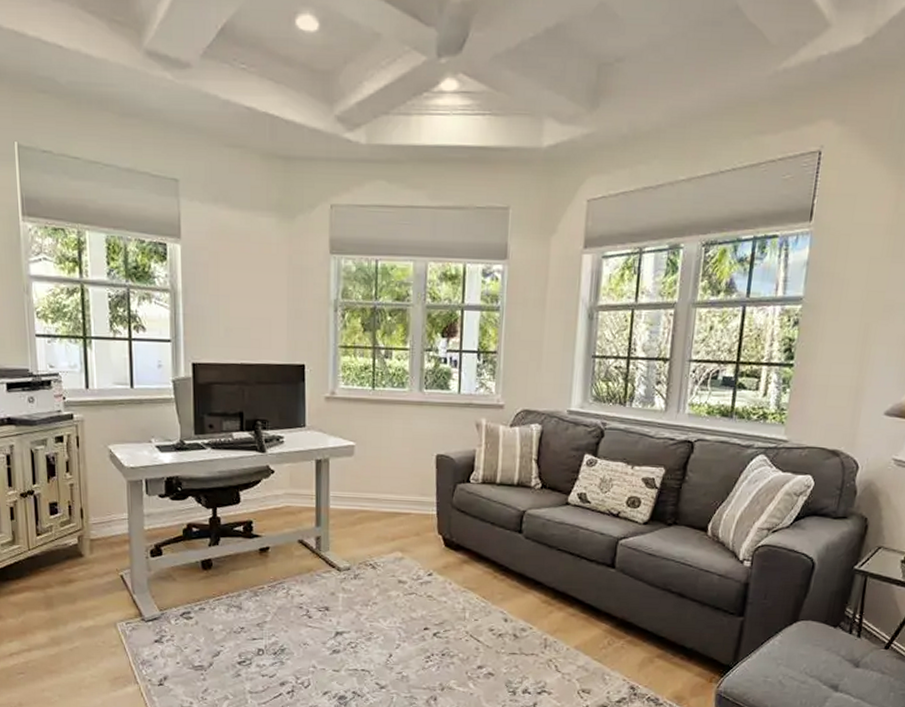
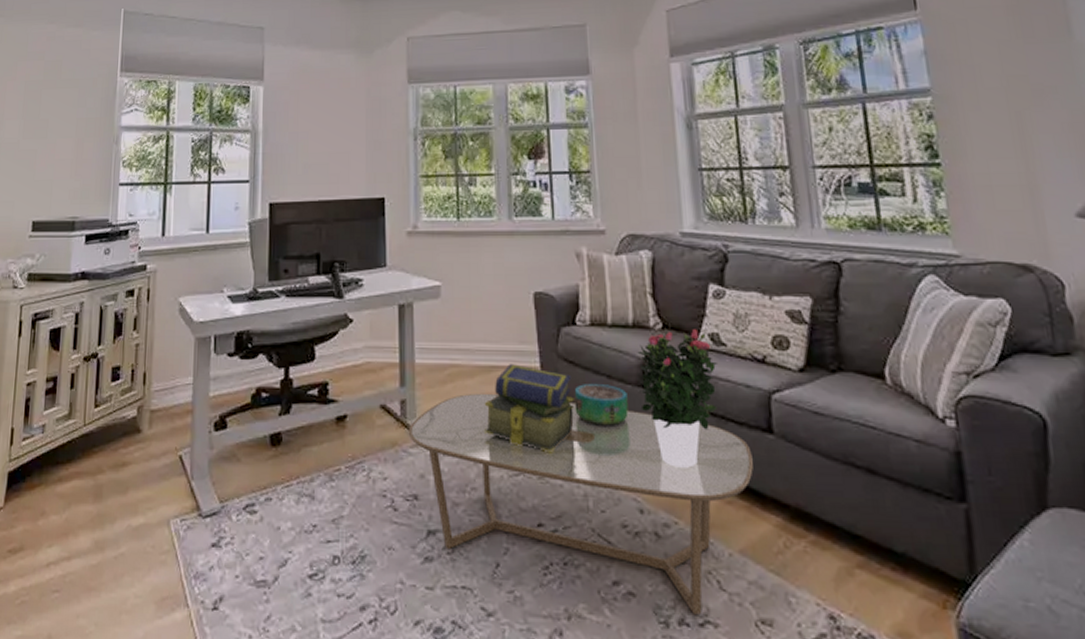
coffee table: none [322,533,596,687] -> present [408,393,753,614]
stack of books: none [385,511,462,579] -> present [483,364,574,453]
decorative bowl: none [462,528,506,560] -> present [574,384,629,426]
potted flower: none [515,489,582,591] -> present [637,329,719,468]

